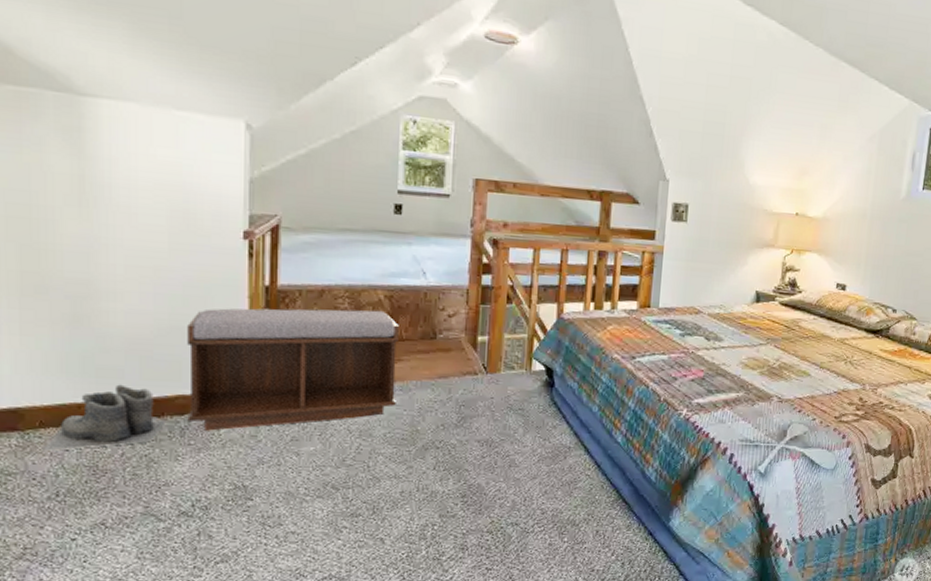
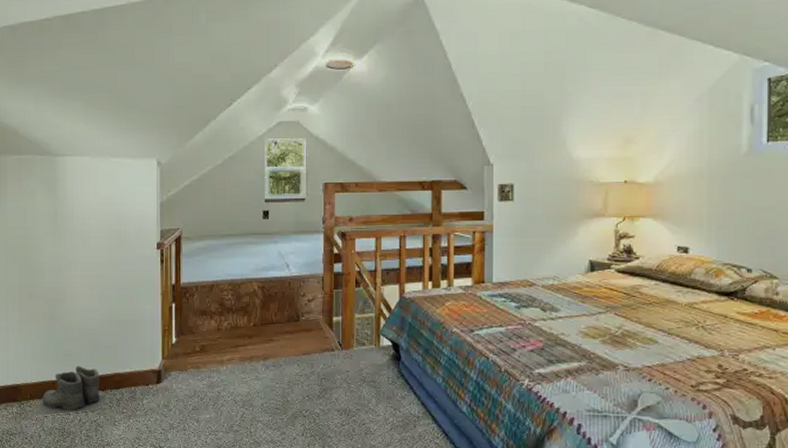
bench: present [187,308,399,431] -> none [121,299,270,402]

